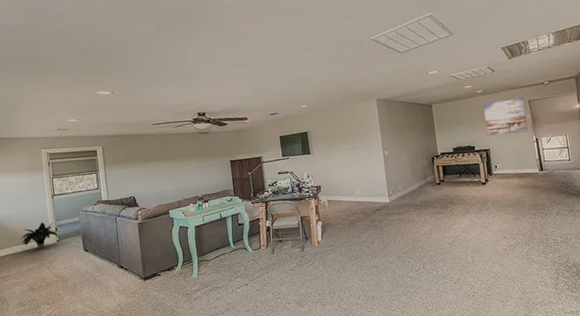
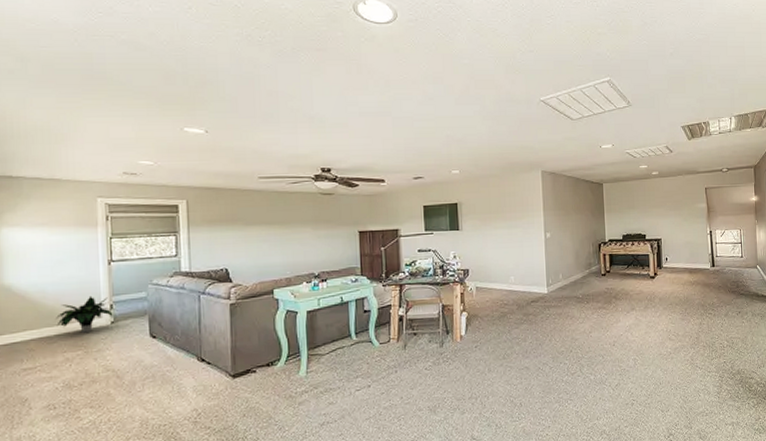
wall art: present [483,97,528,136] -> none [658,183,702,224]

